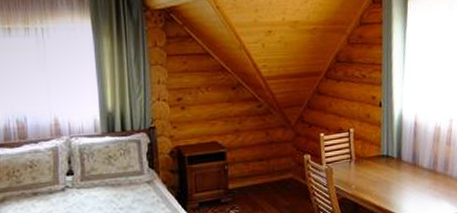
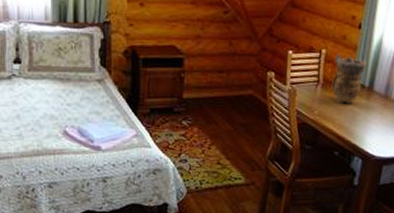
vase: none [363,131,393,176] -> present [331,54,368,104]

